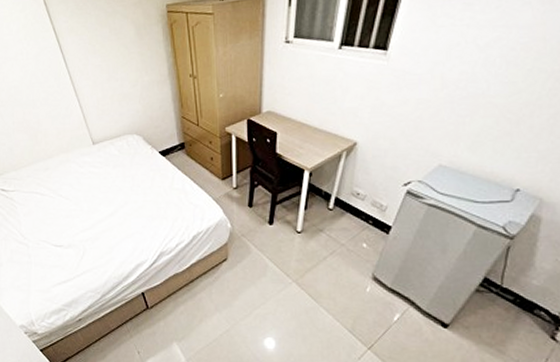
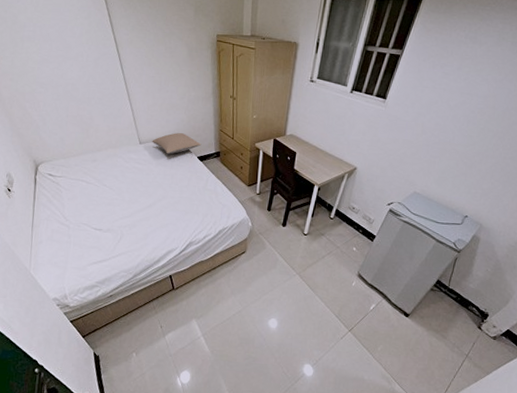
pillow: none [106,126,163,153] -> present [152,133,202,154]

